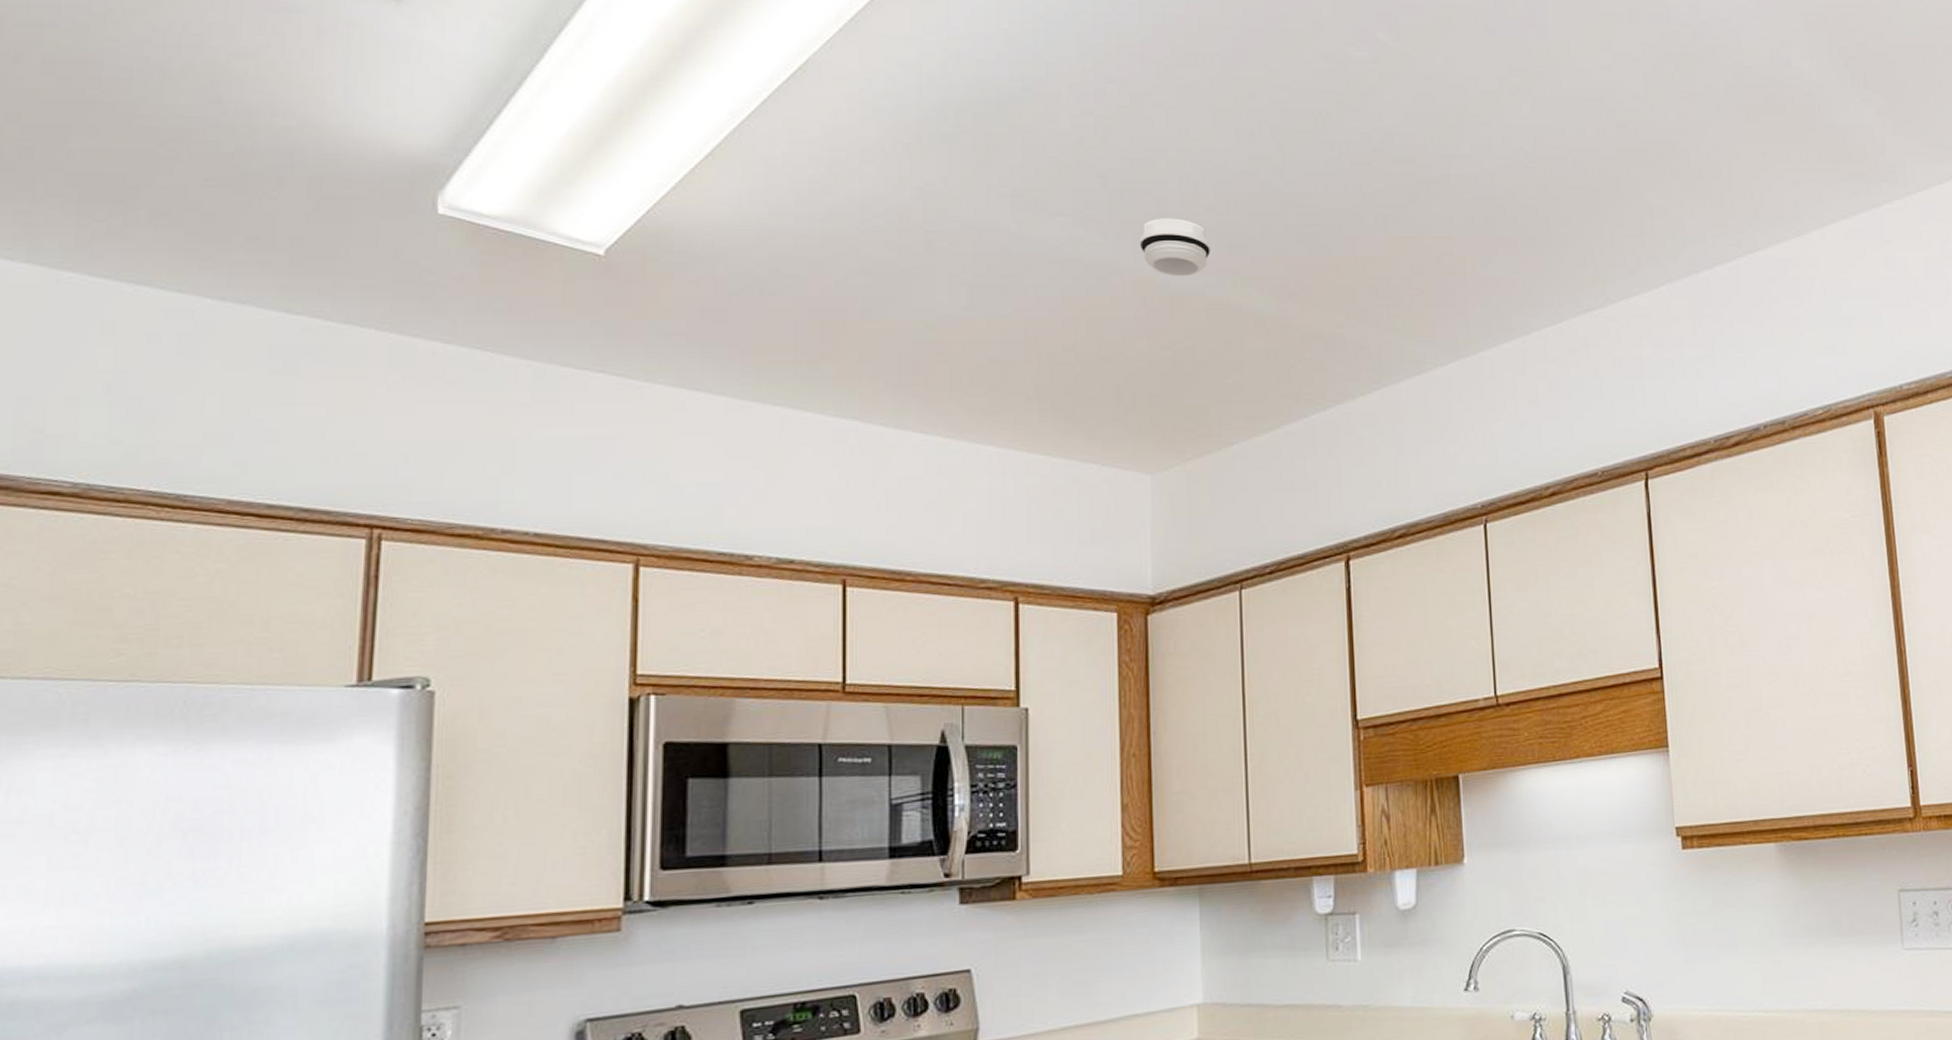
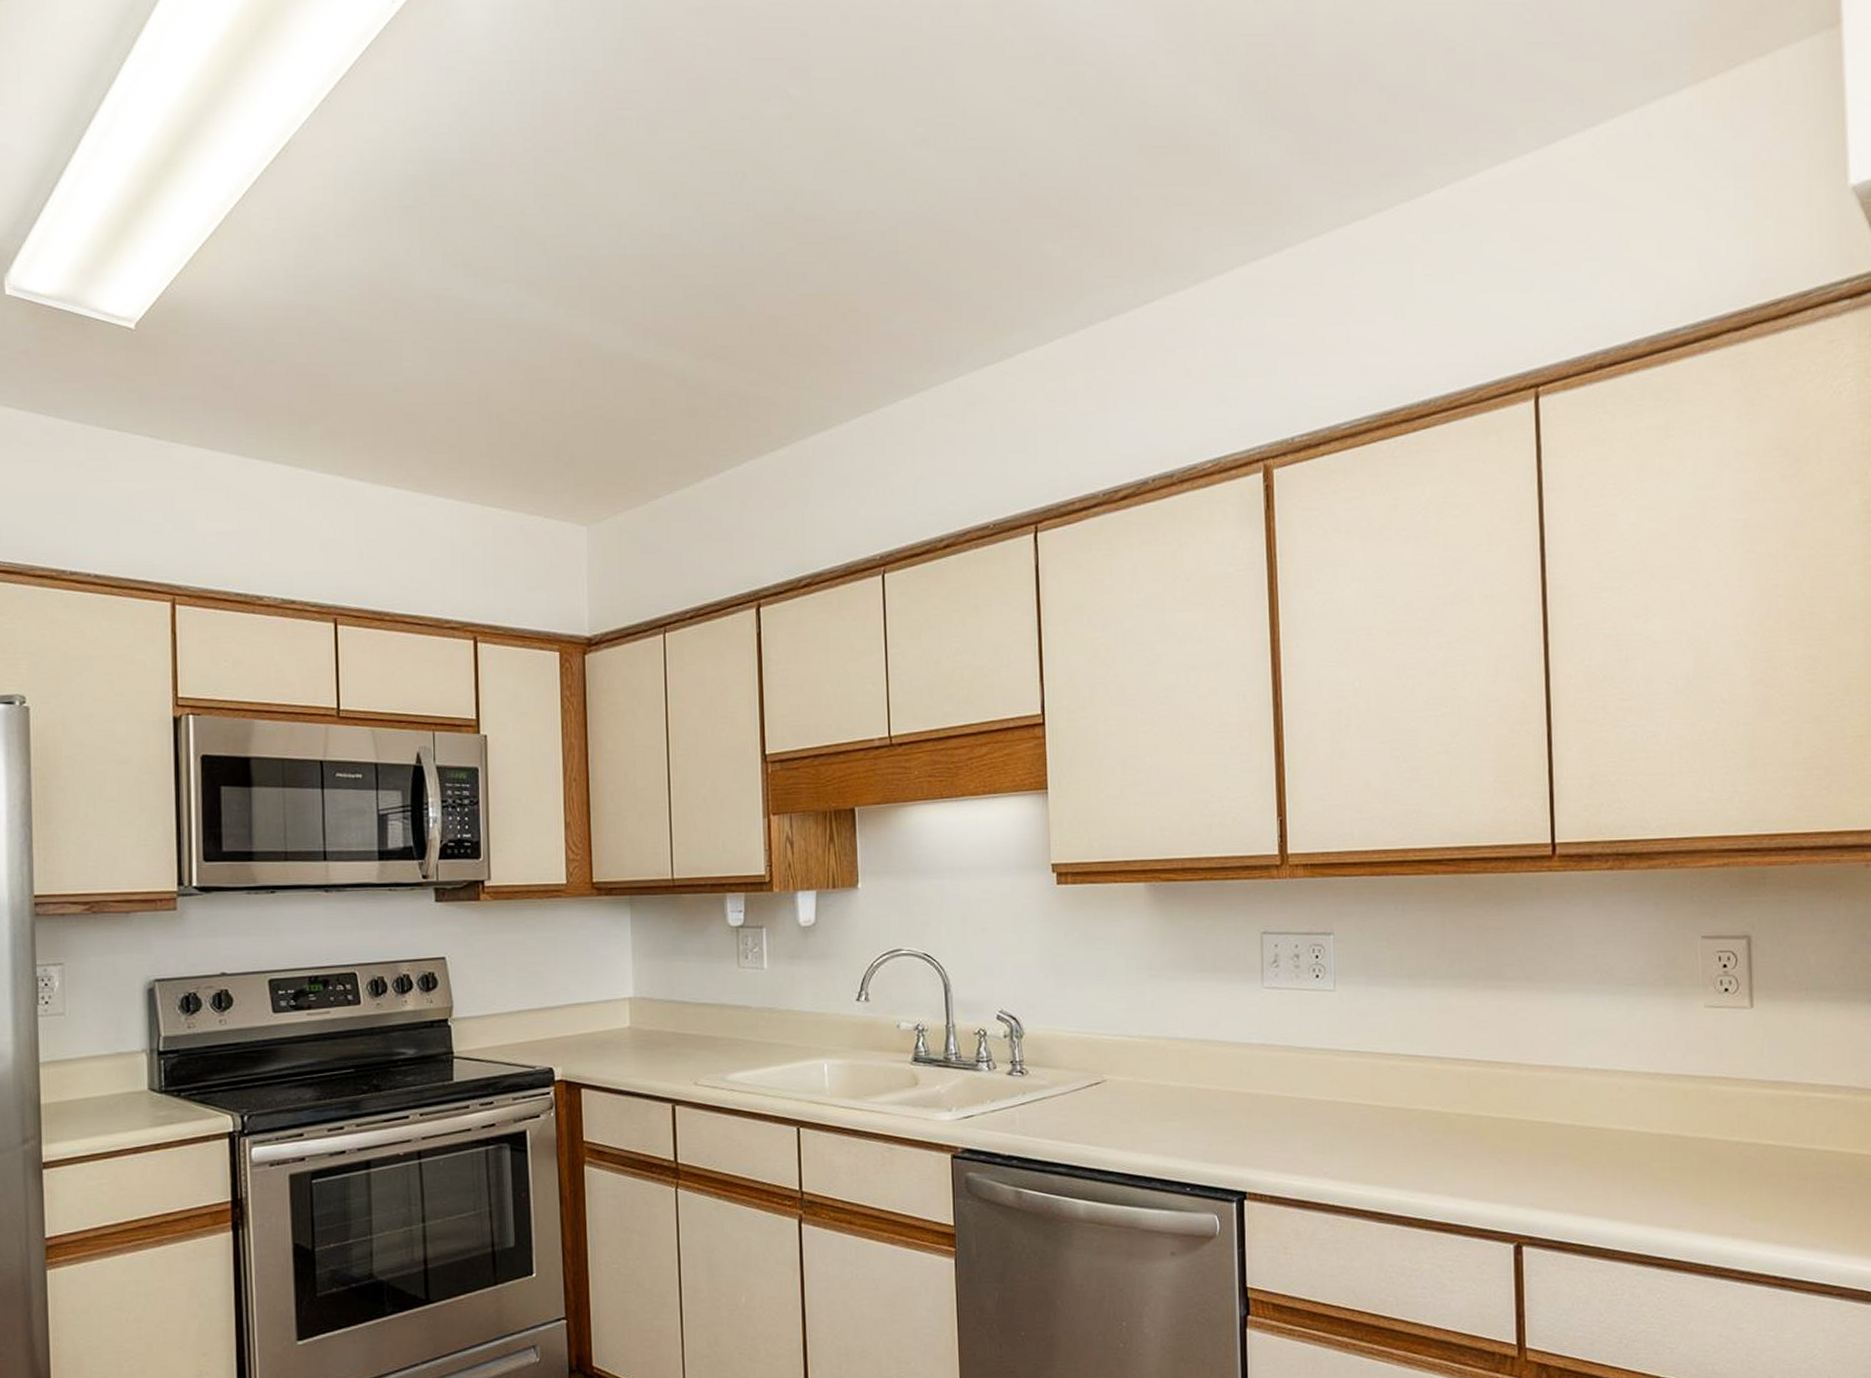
smoke detector: present [1139,218,1212,277] -> none [574,282,638,339]

